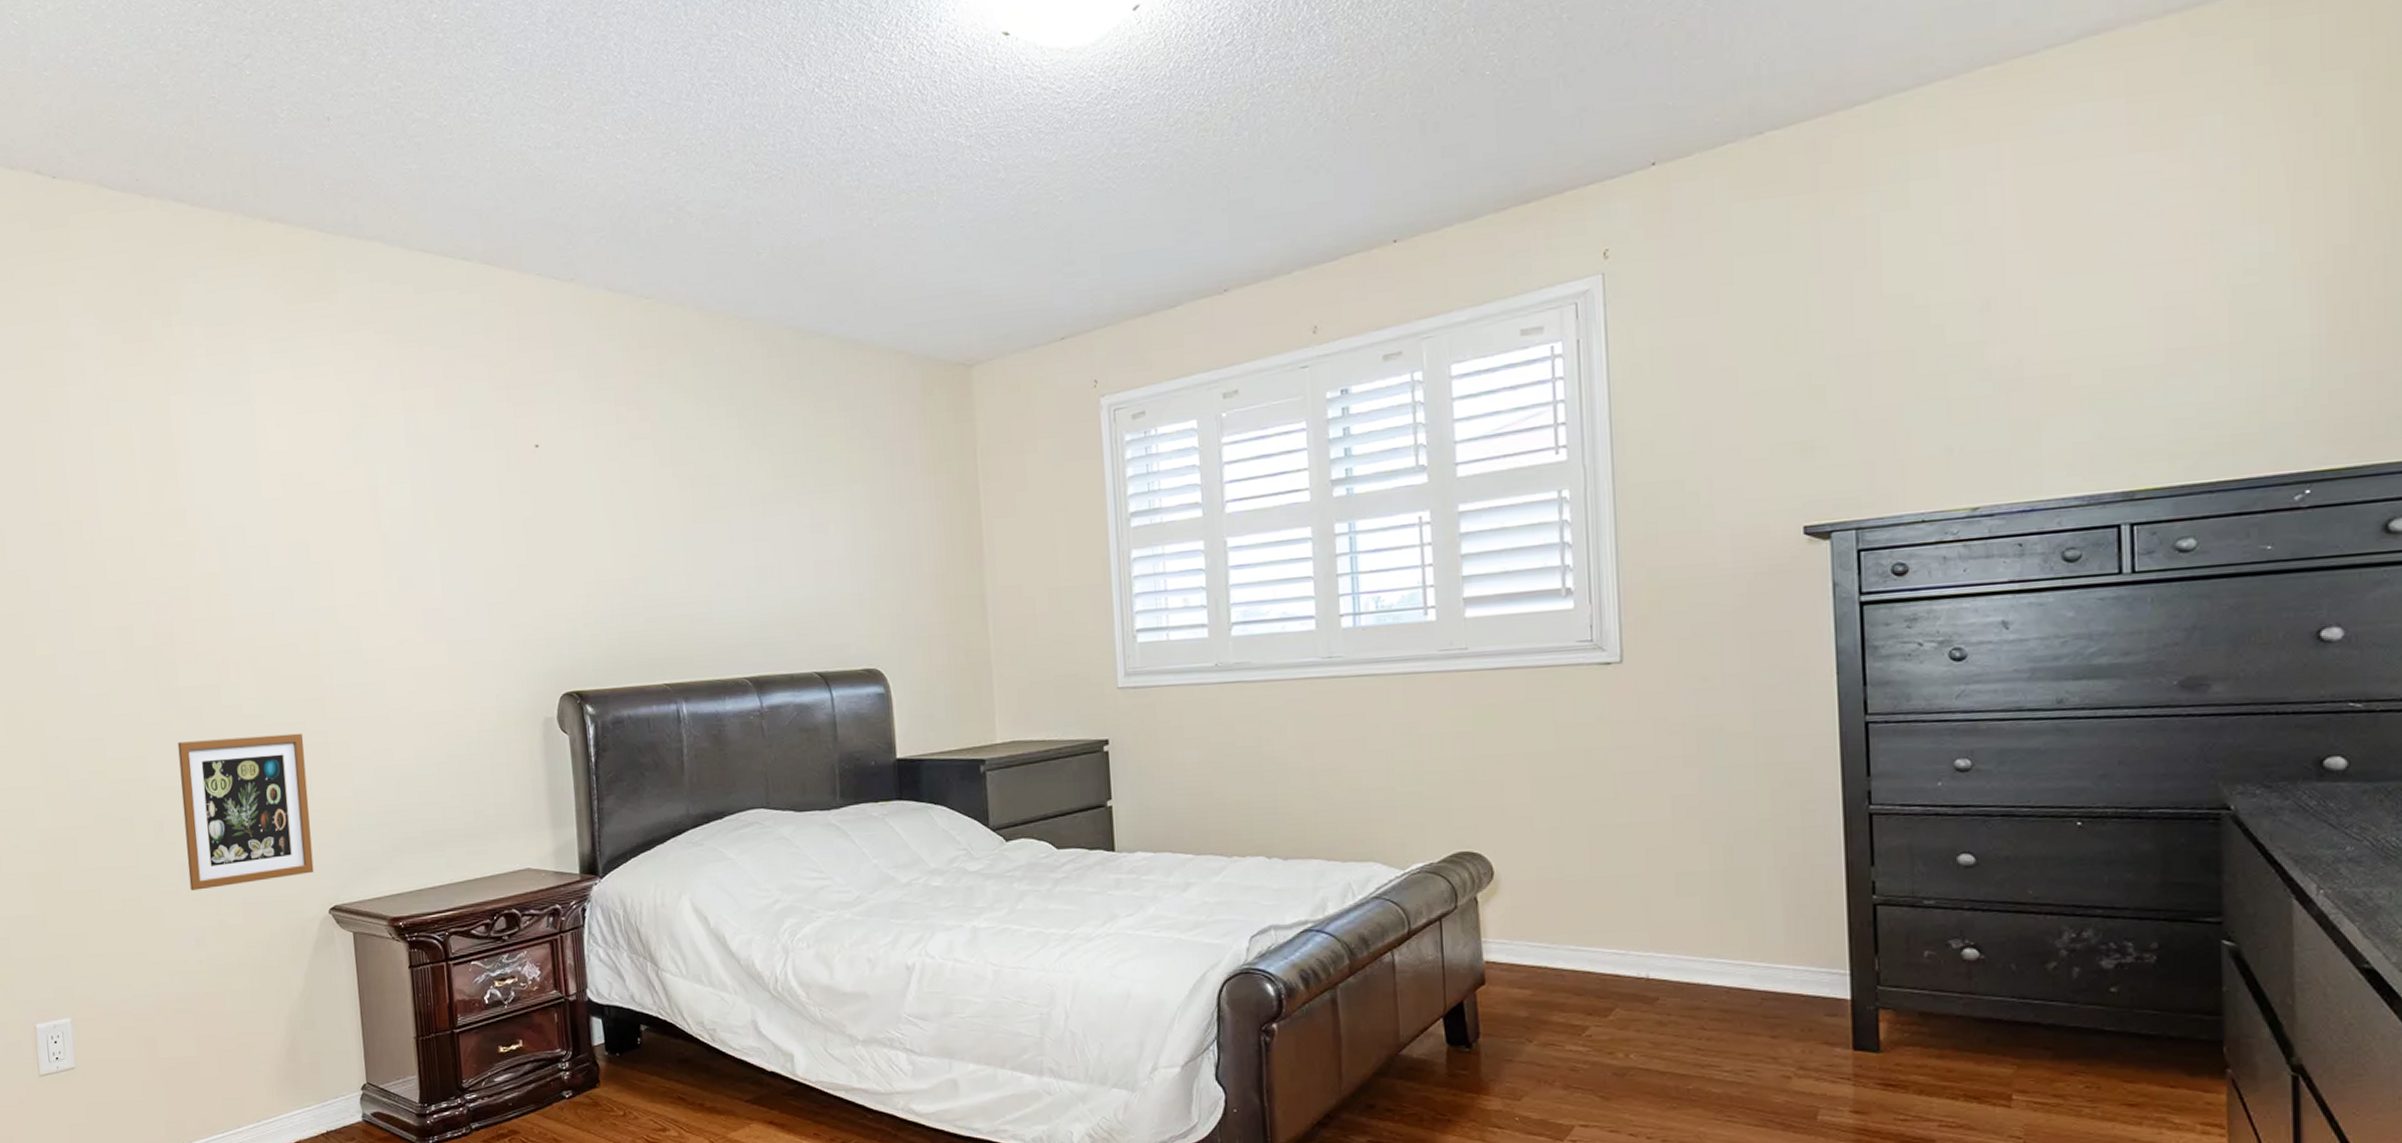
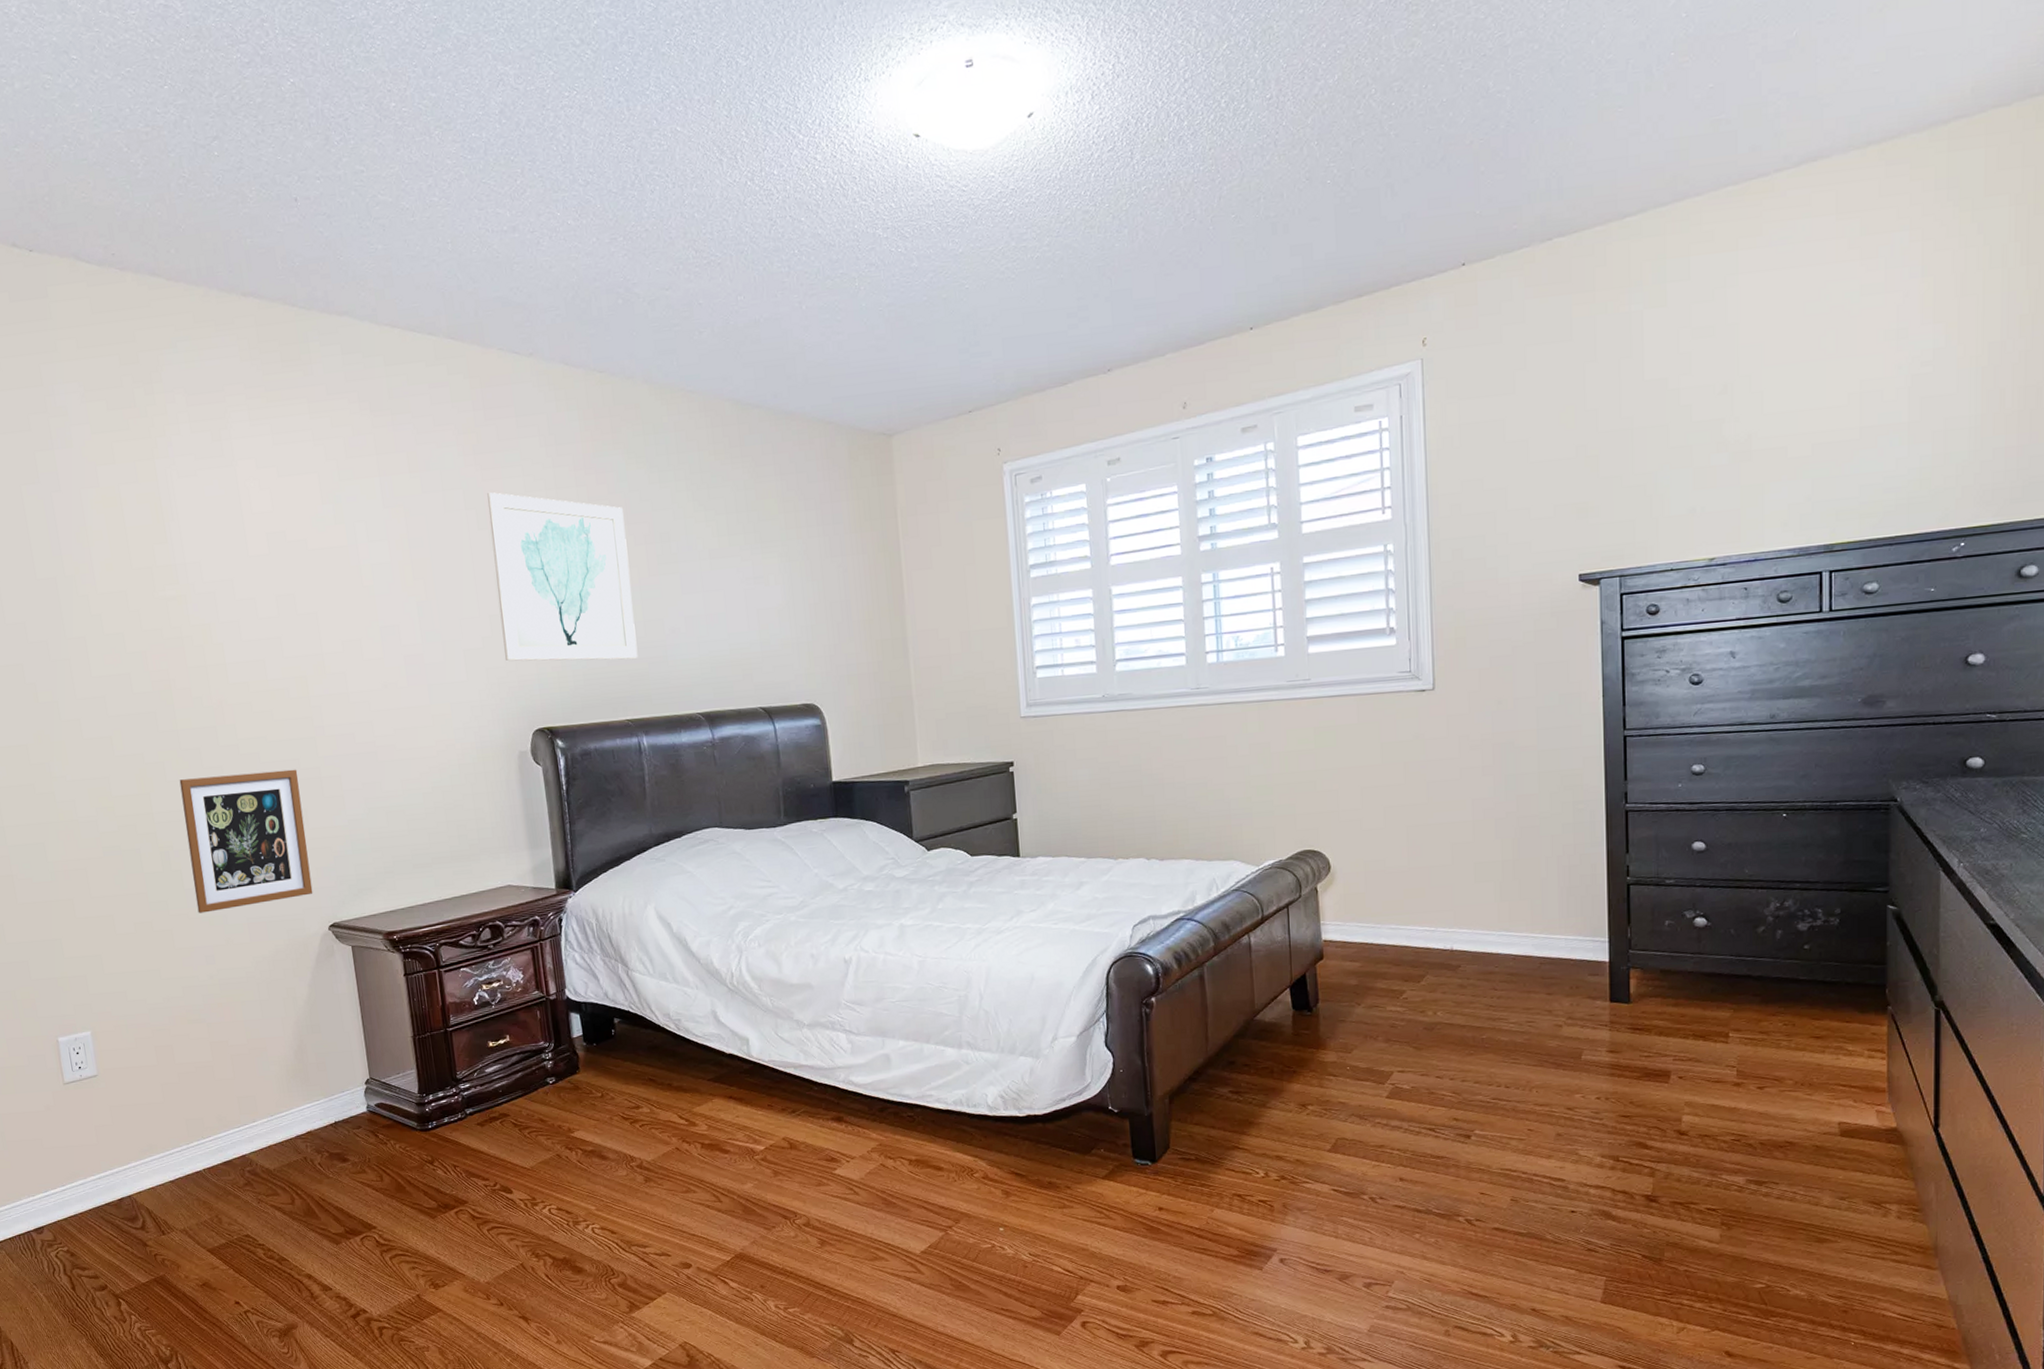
wall art: none [519,429,680,617] -> present [487,491,638,661]

